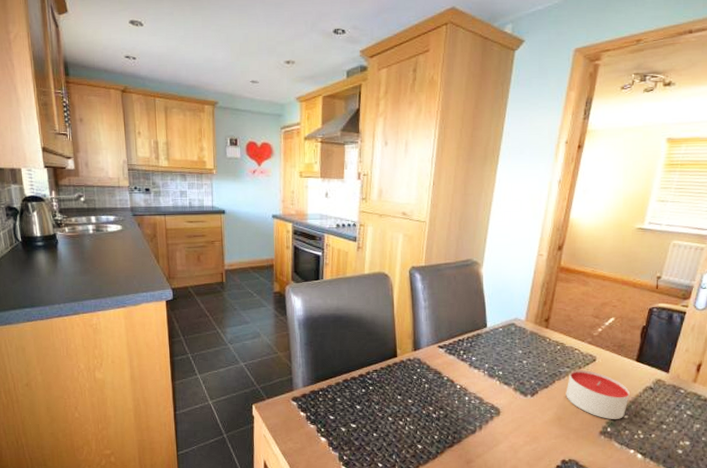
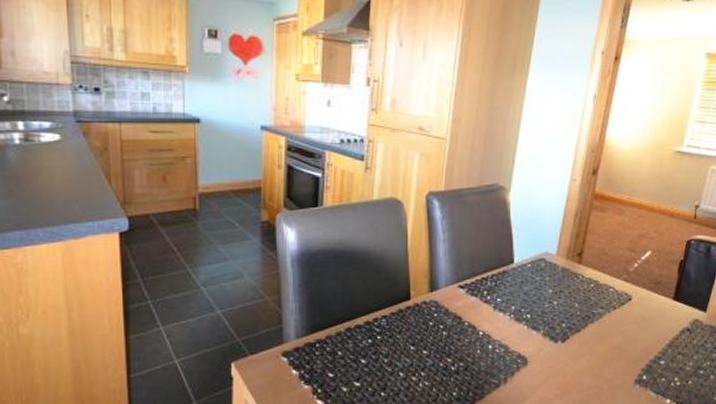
candle: present [566,369,630,419] -> none [599,310,666,366]

